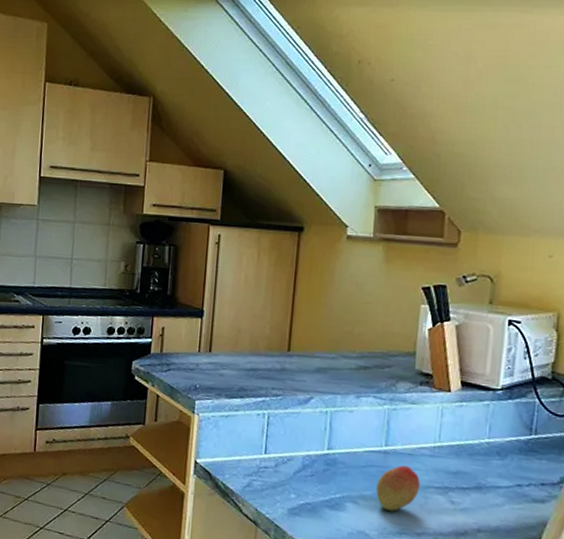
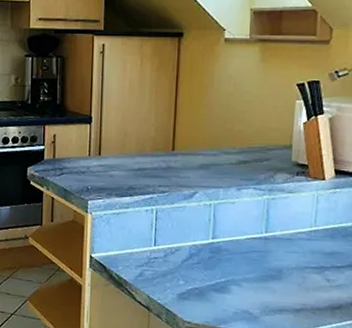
fruit: present [376,465,420,511] -> none [258,250,298,291]

